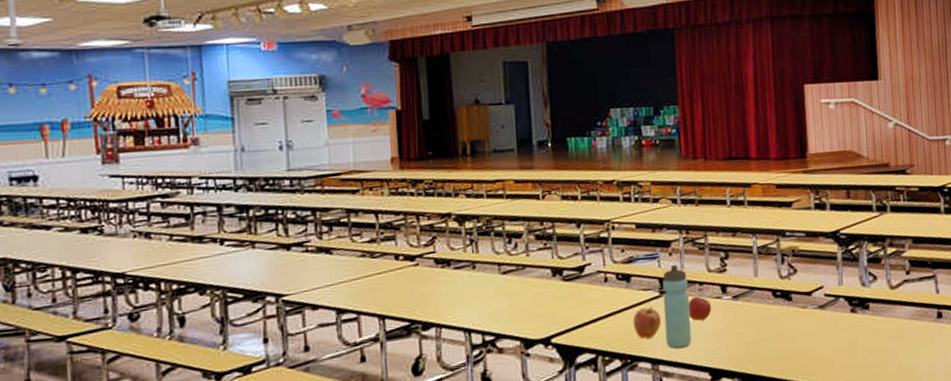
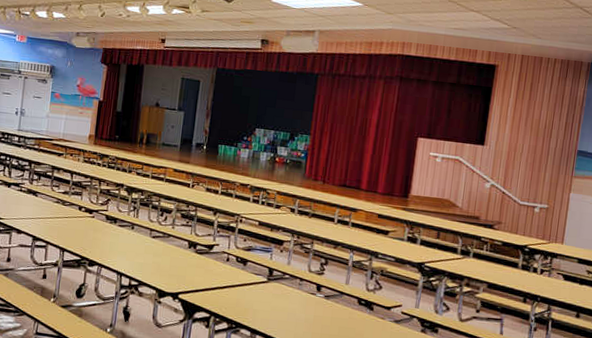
apple: present [632,306,662,339] -> none [242,287,265,312]
water bottle: present [662,264,692,349] -> none [265,259,292,327]
apple: present [688,297,712,321] -> none [287,289,307,309]

